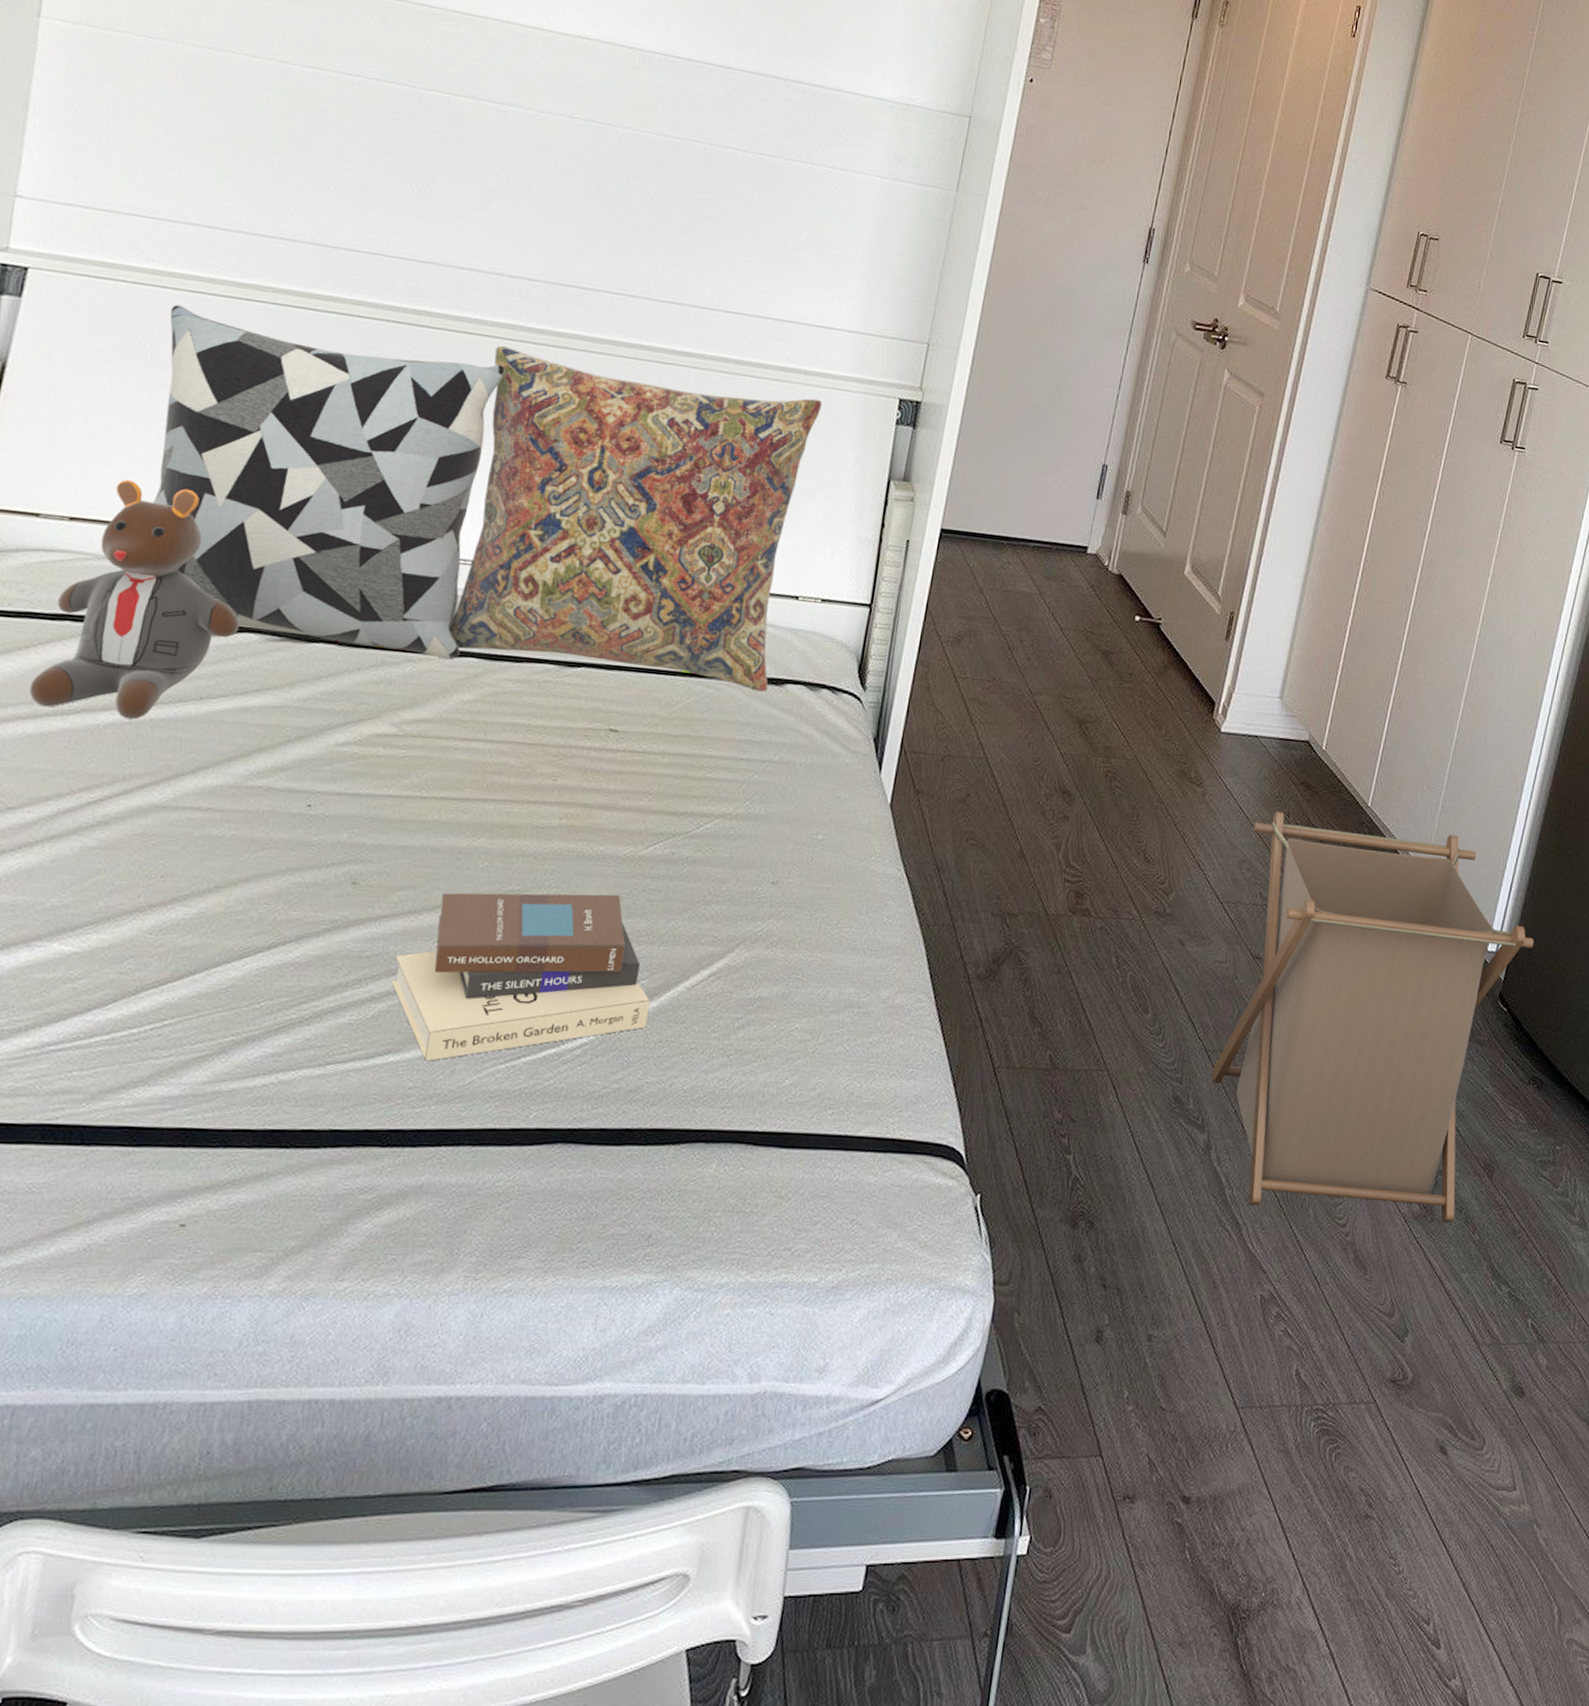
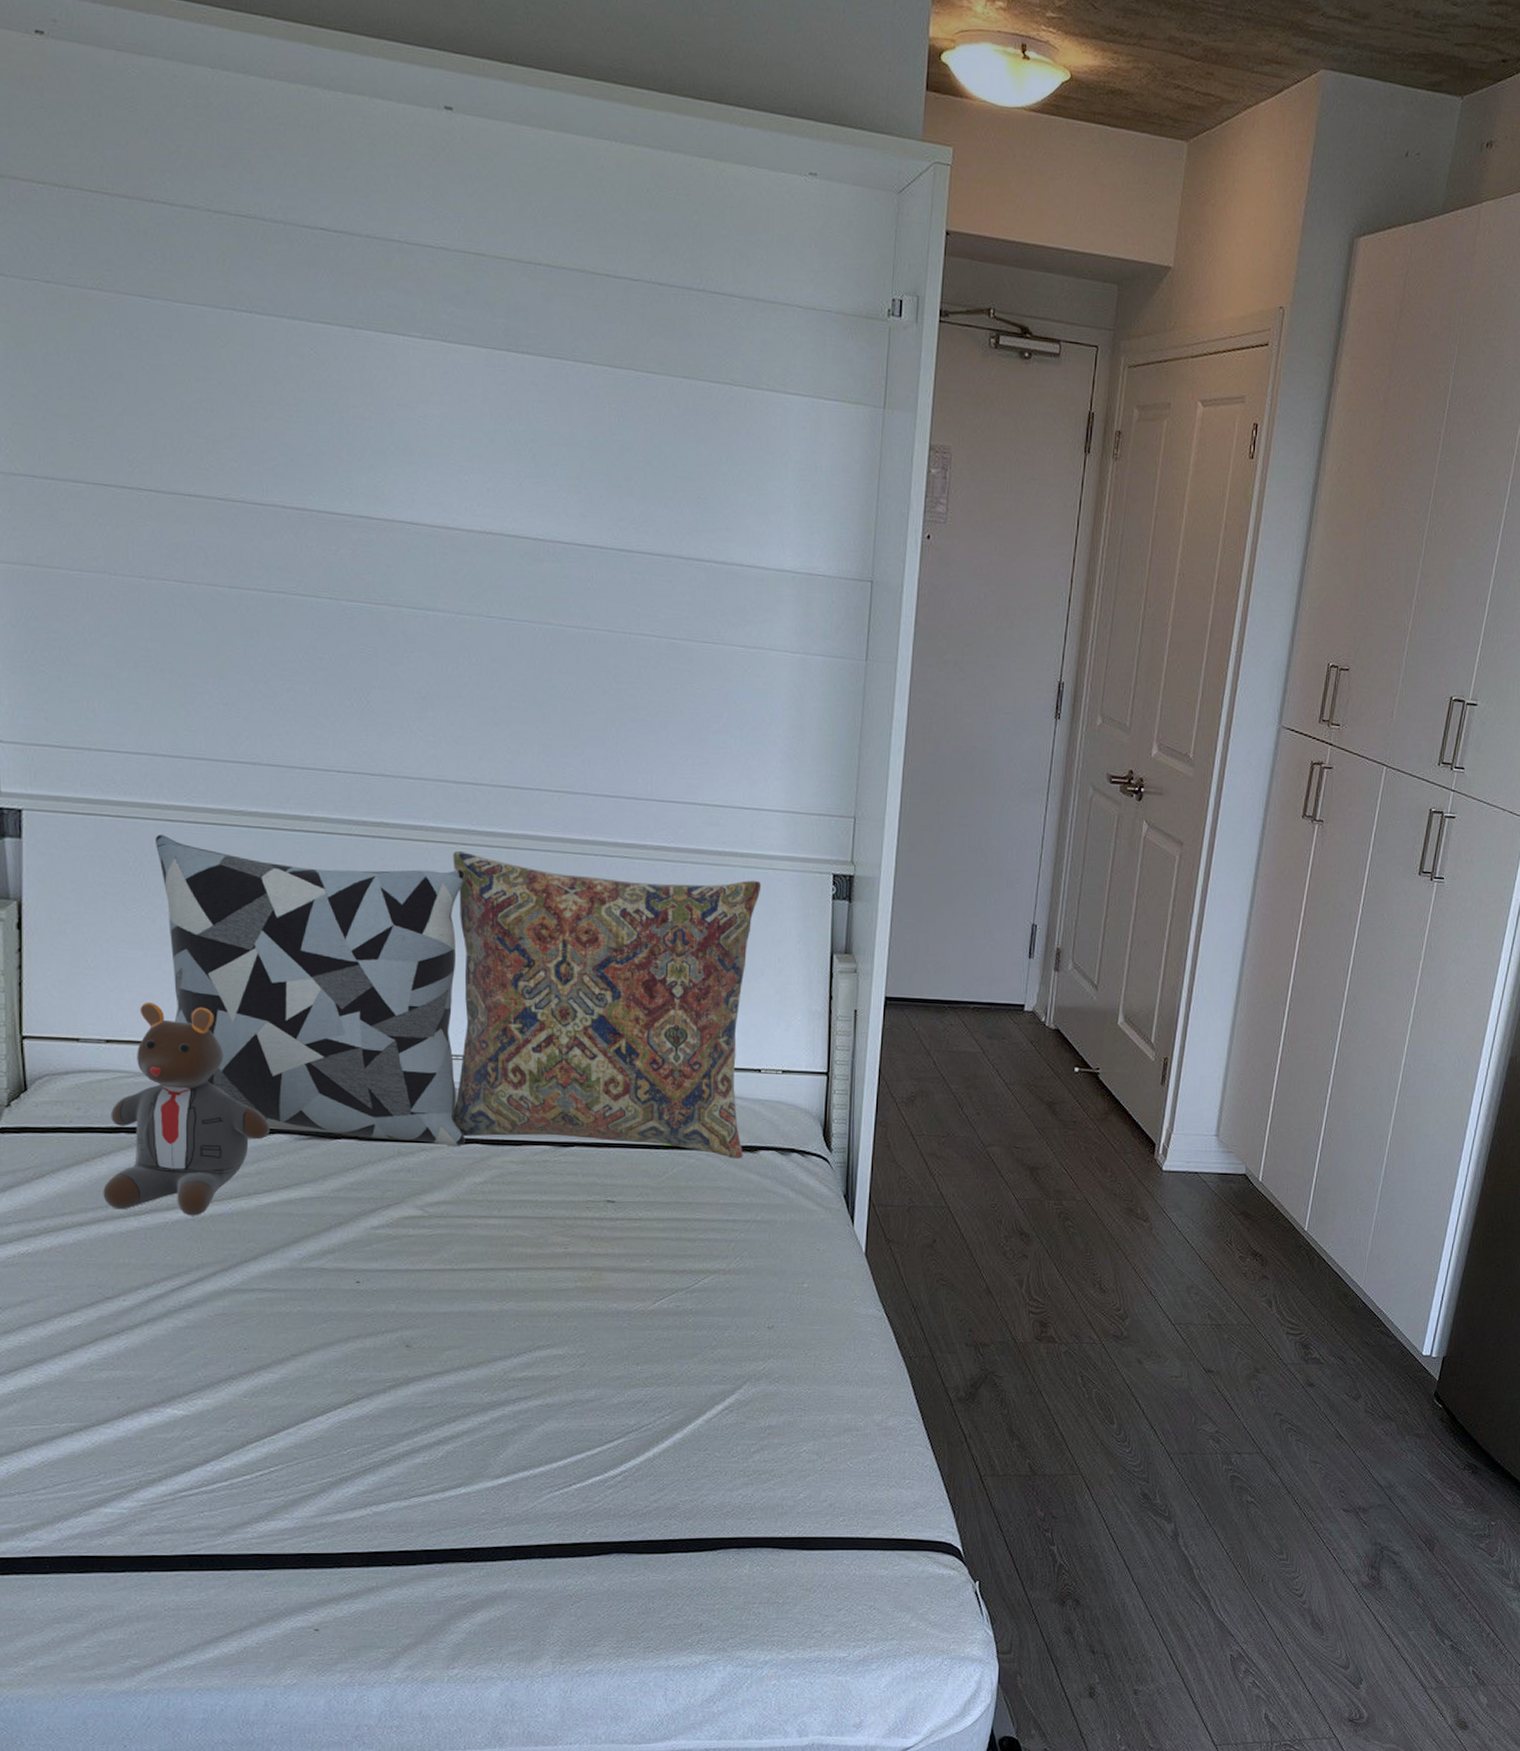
books: present [392,892,650,1062] -> none [453,1344,675,1492]
laundry basket: present [1211,812,1534,1222] -> none [1175,1240,1466,1589]

